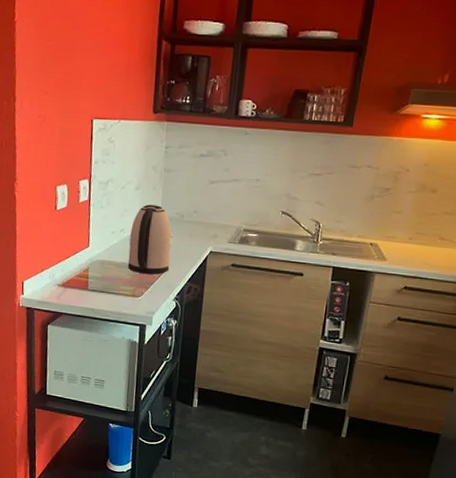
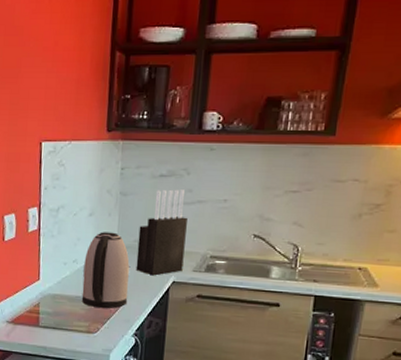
knife block: none [177,168,224,246] -> present [135,189,187,276]

